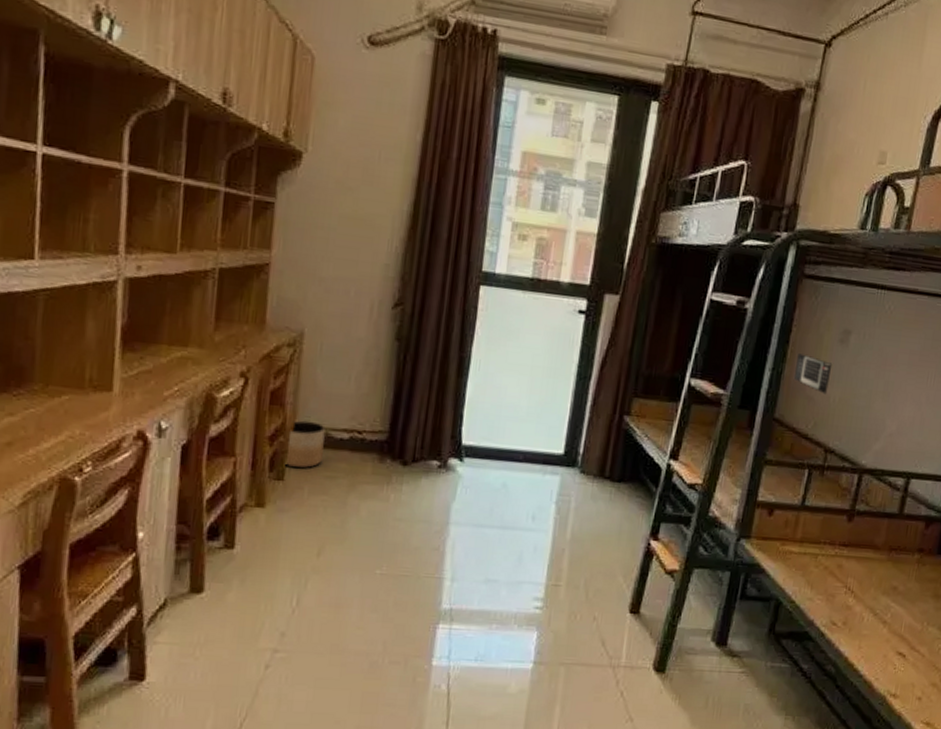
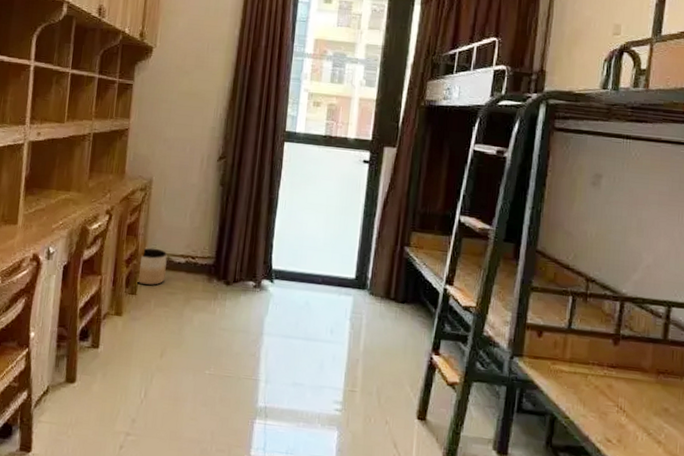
calendar: present [793,353,833,395] -> none [552,194,587,230]

